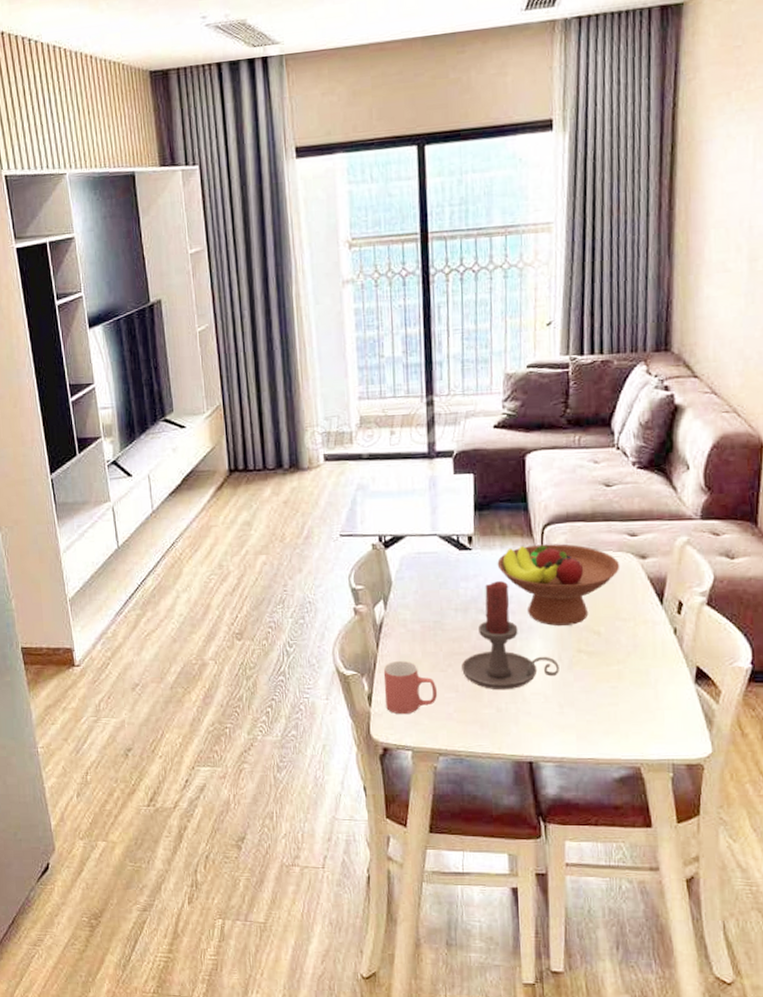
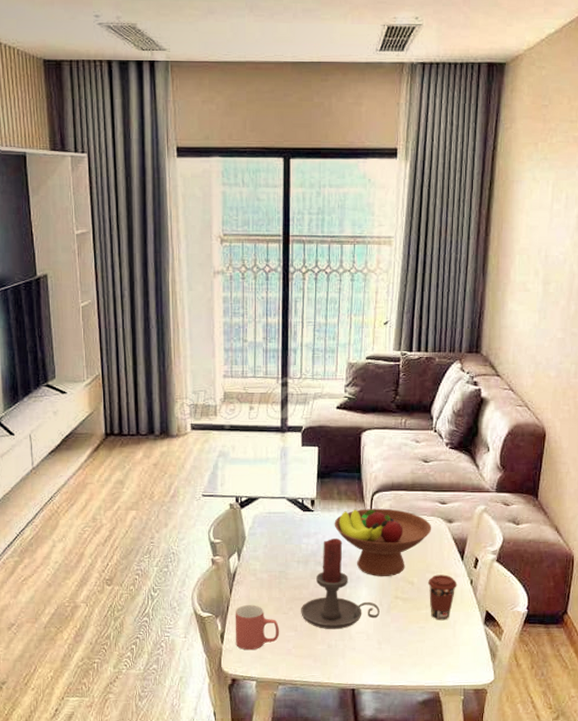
coffee cup: none [619,622,657,679] -> present [428,574,457,621]

